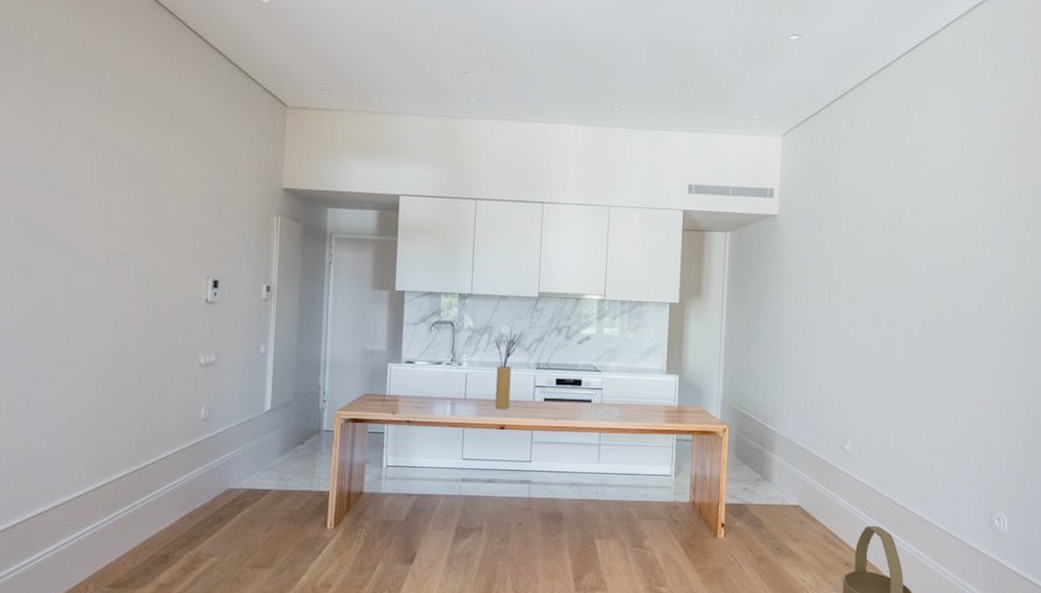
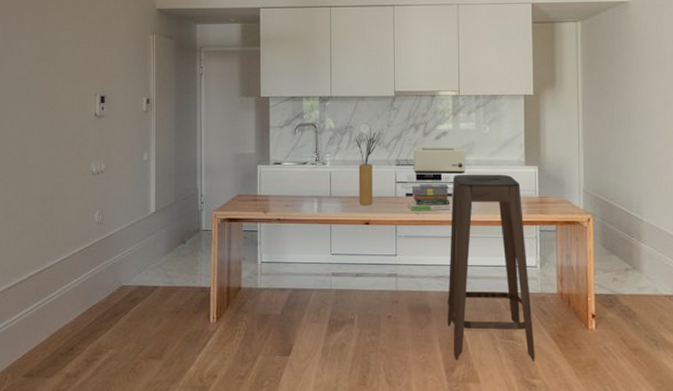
books: none [545,389,589,417] -> present [408,183,450,211]
toaster: none [553,350,608,380] -> present [413,146,466,174]
bar stool: none [578,380,664,571] -> present [447,174,535,363]

